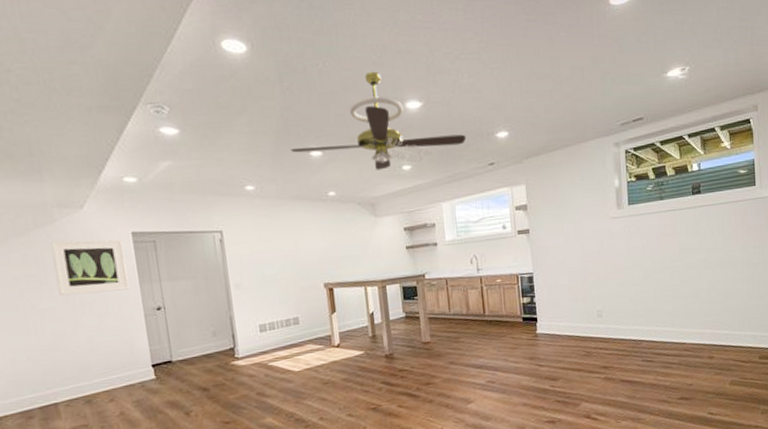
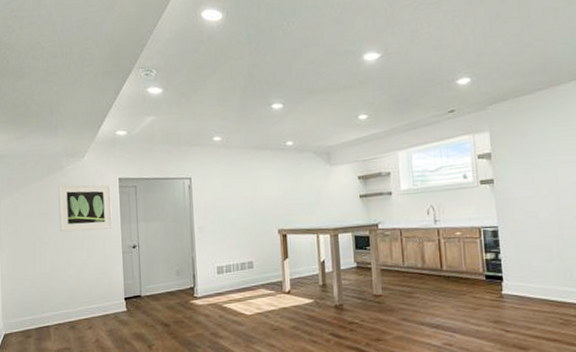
ceiling fan: present [291,71,467,170] -> none [254,27,425,120]

